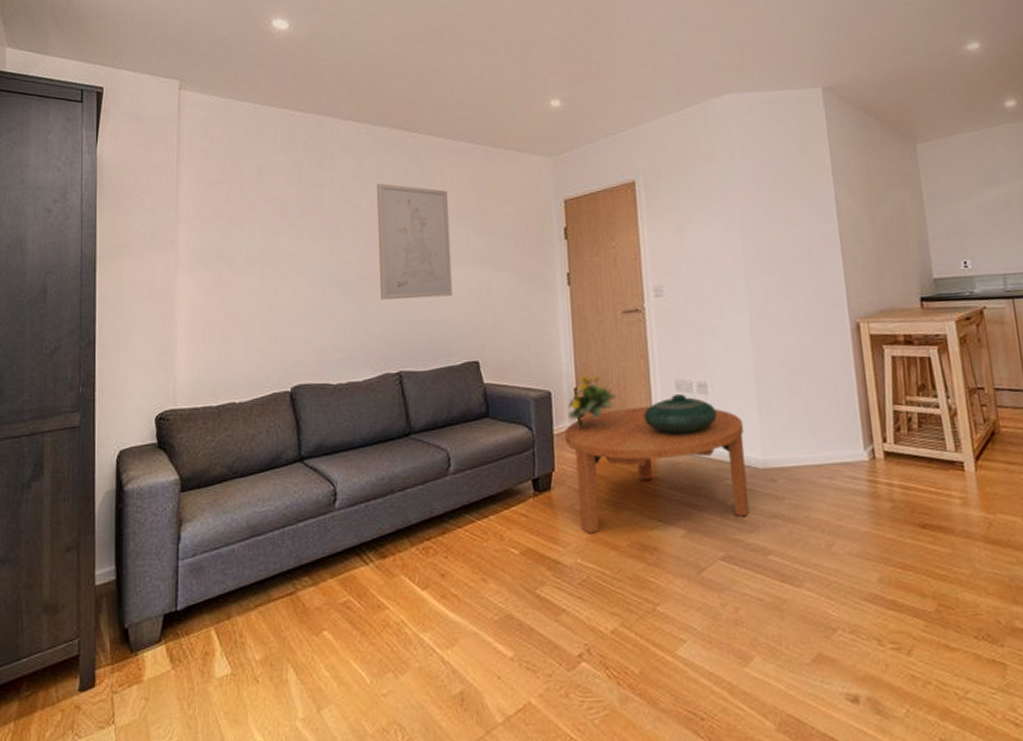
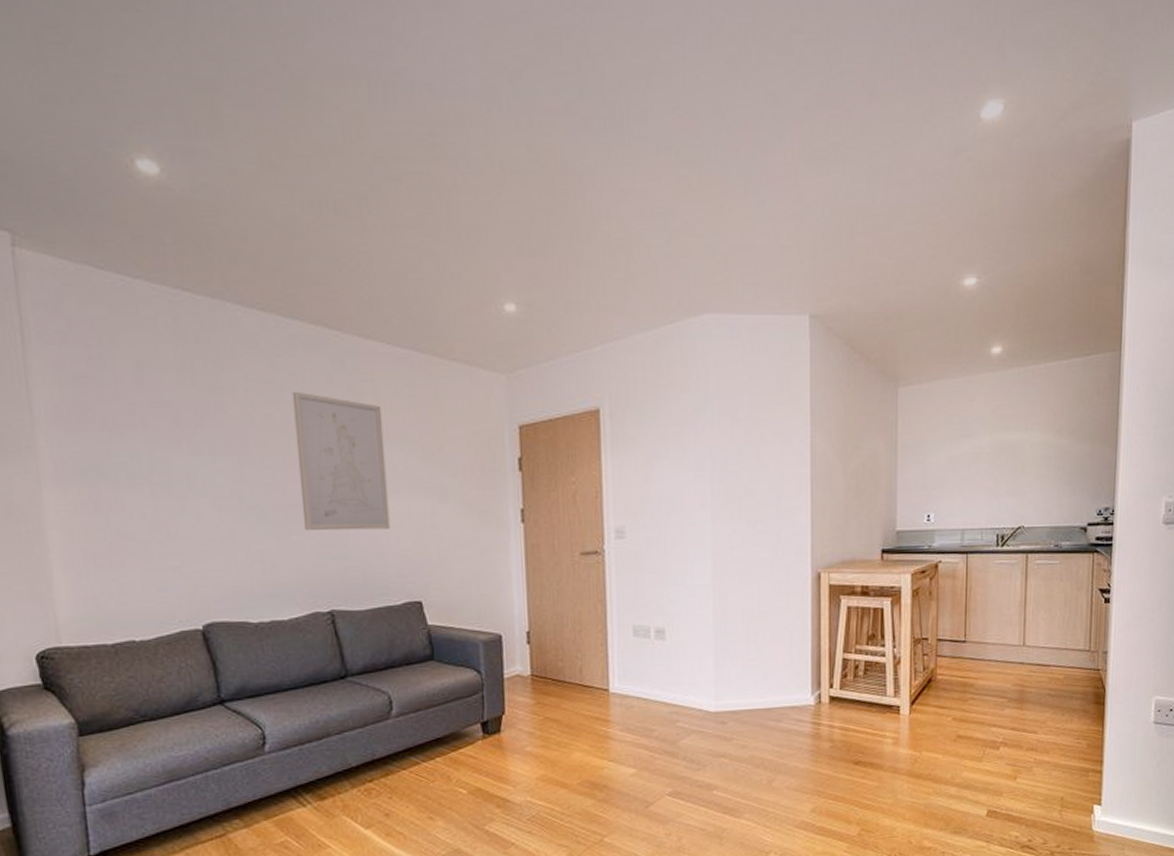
coffee table: present [565,406,750,534] -> none [516,651,699,774]
flowering plant: present [567,375,617,429] -> none [519,618,571,673]
decorative bowl: present [643,394,717,436] -> none [599,640,673,680]

